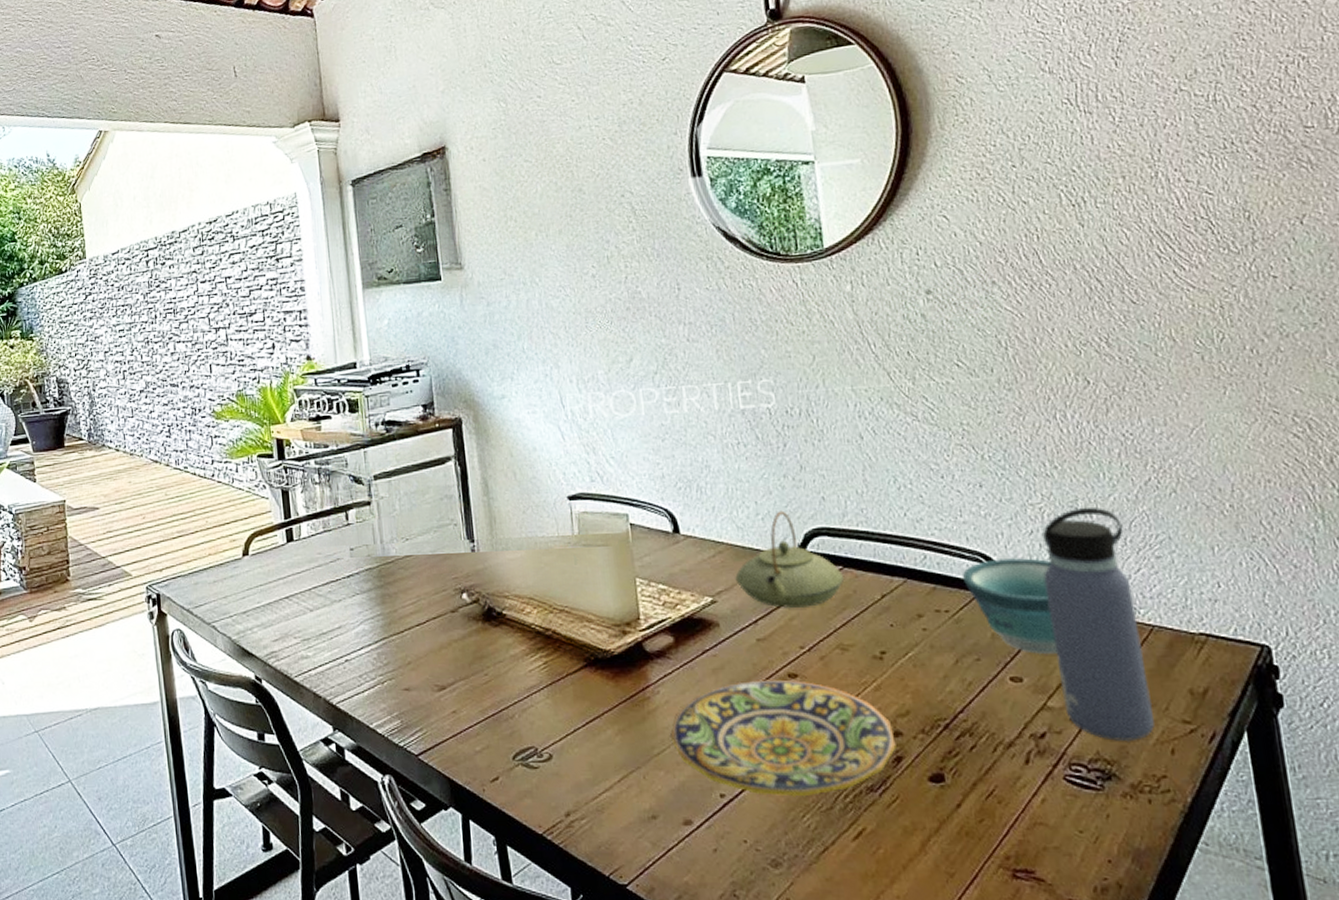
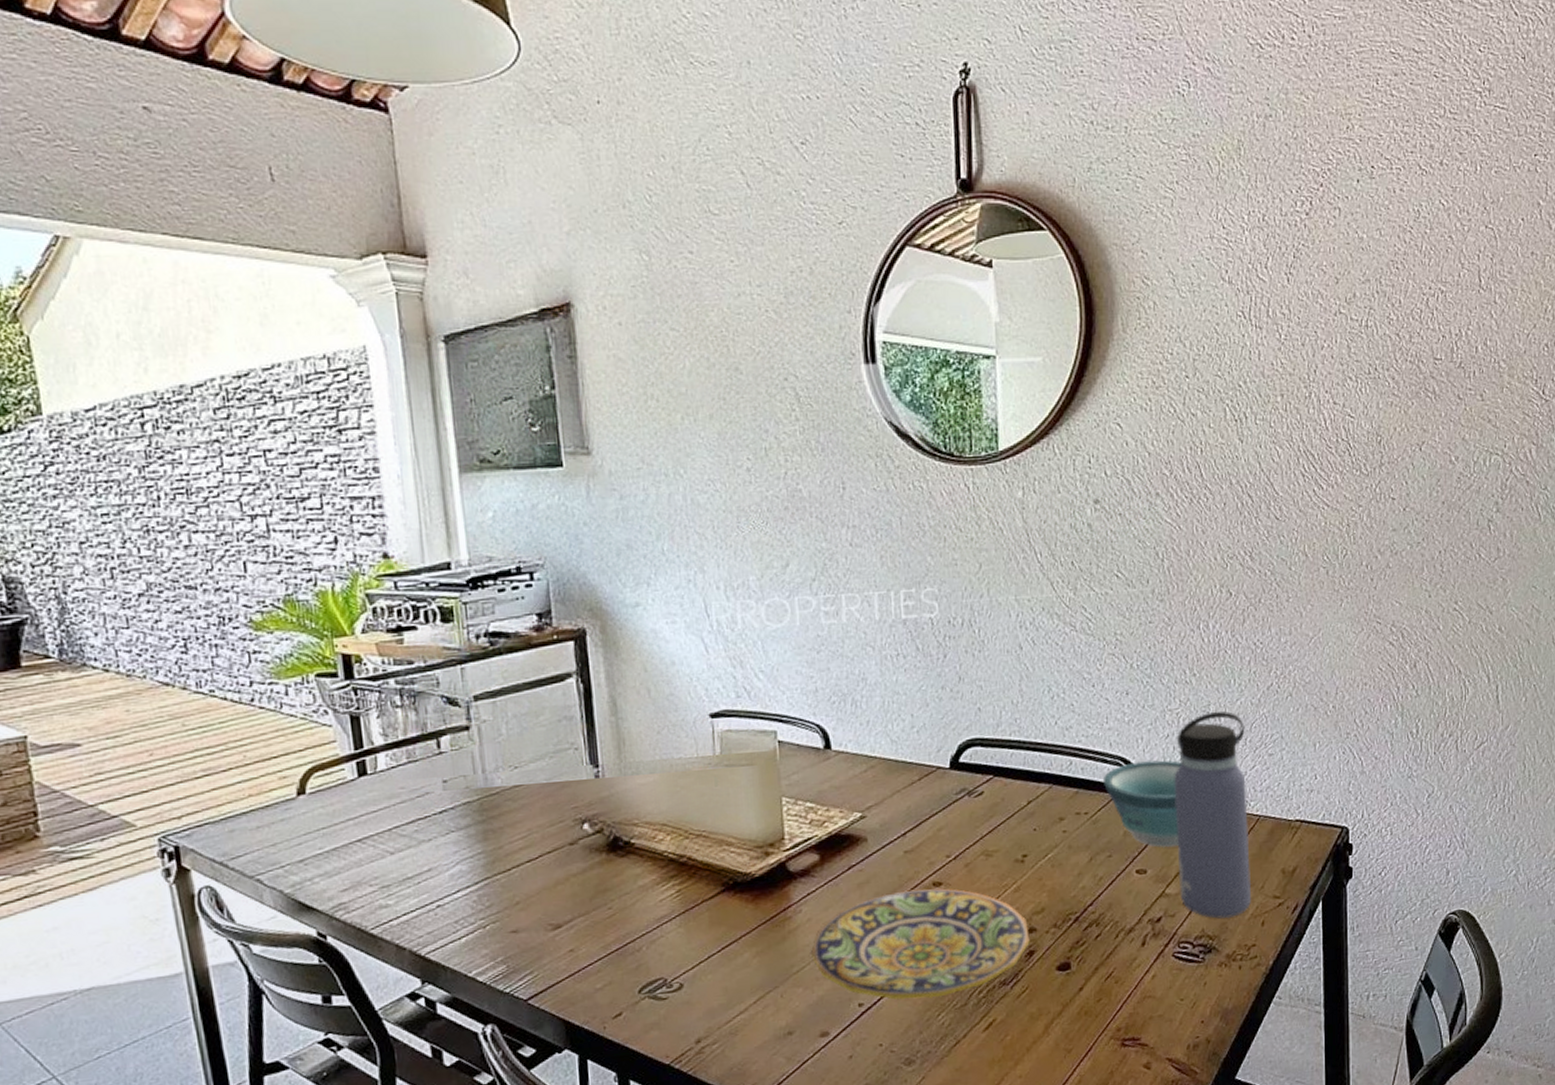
teapot: present [735,510,844,608] -> none [886,722,993,819]

